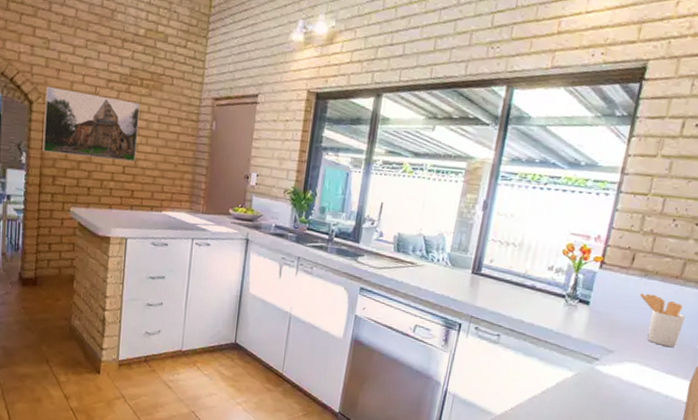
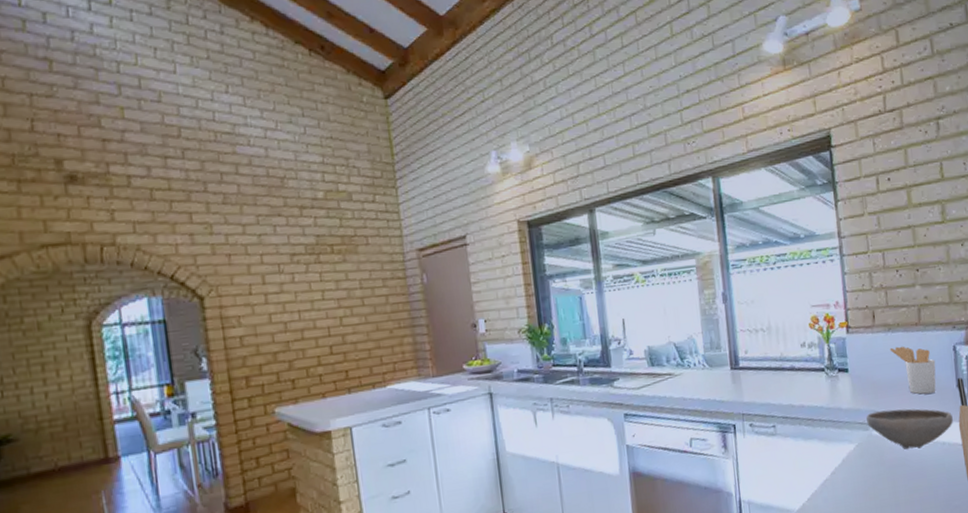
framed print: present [42,86,140,161] -> none [217,271,343,351]
bowl: none [592,348,686,395] -> present [866,408,953,449]

